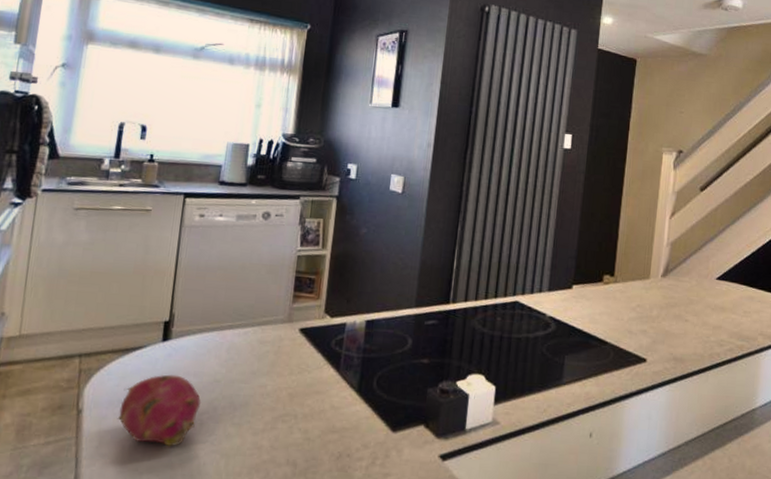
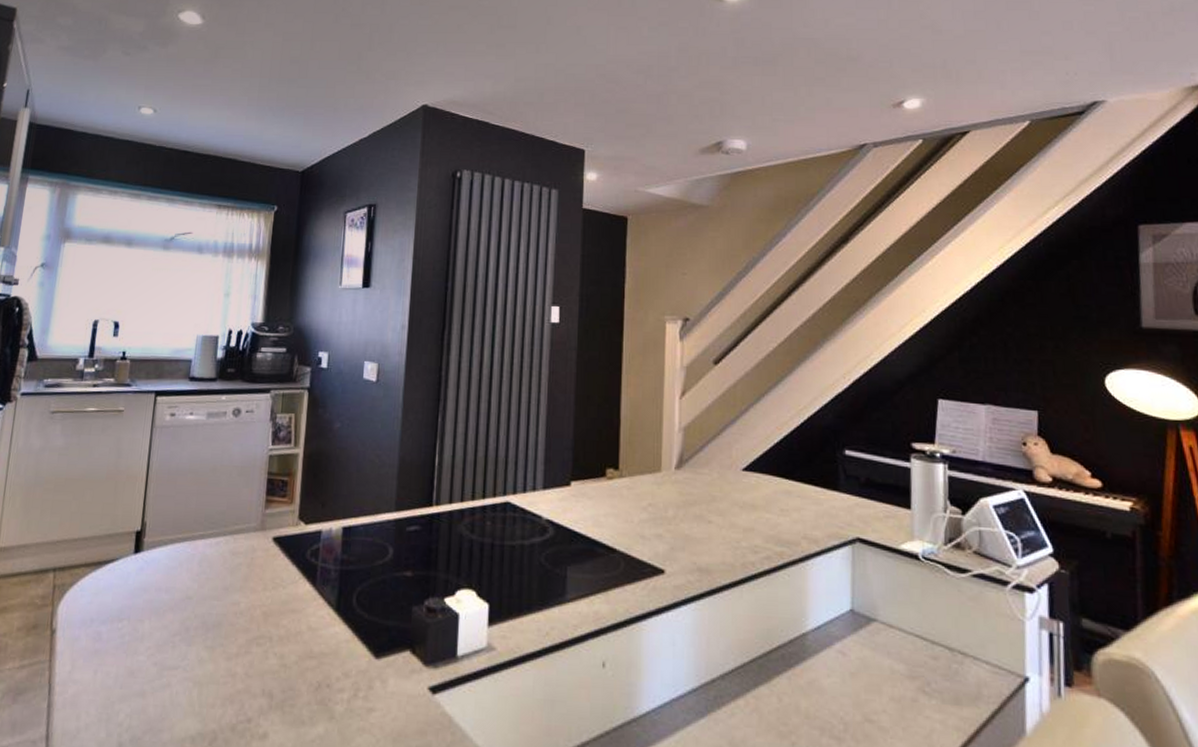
fruit: present [117,374,202,447] -> none [89,590,174,673]

